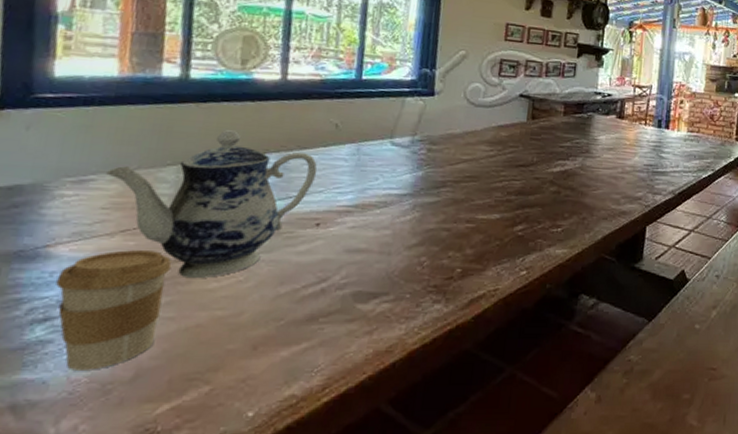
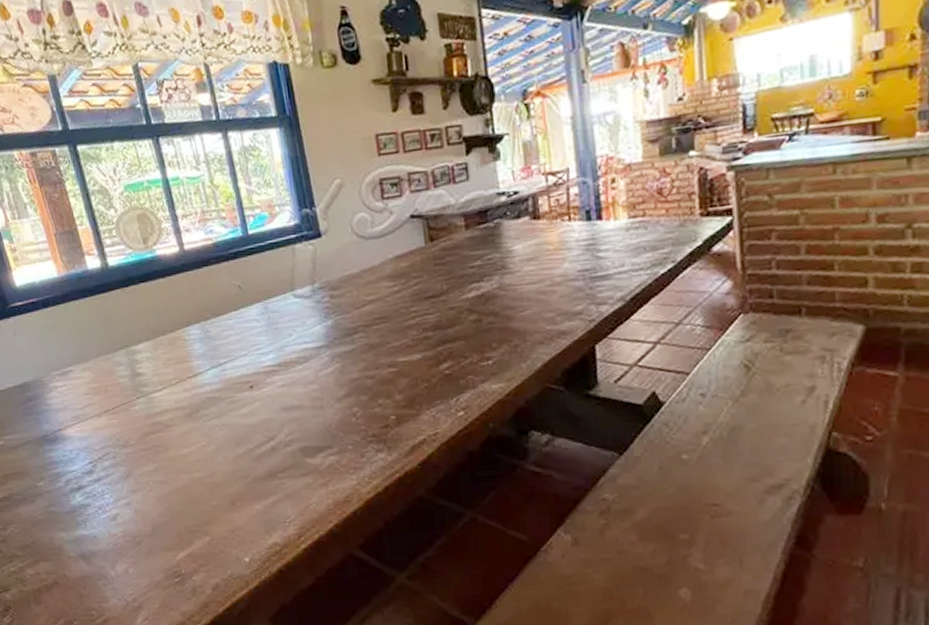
coffee cup: present [56,250,172,370] -> none [75,426,158,527]
teapot: present [106,130,318,279] -> none [78,308,237,447]

